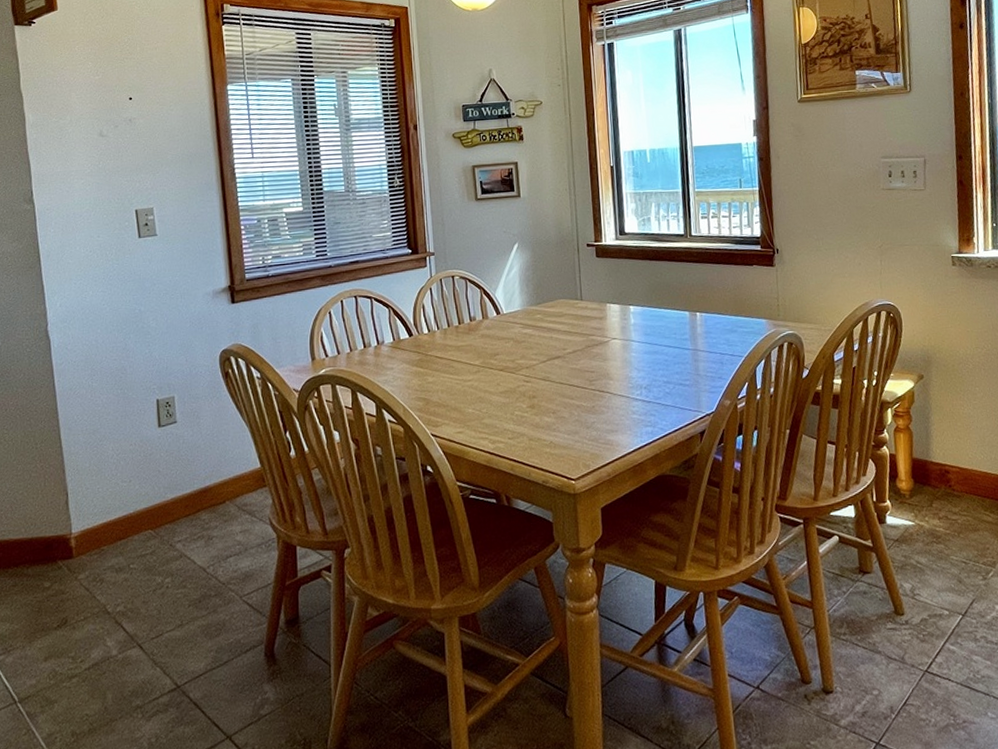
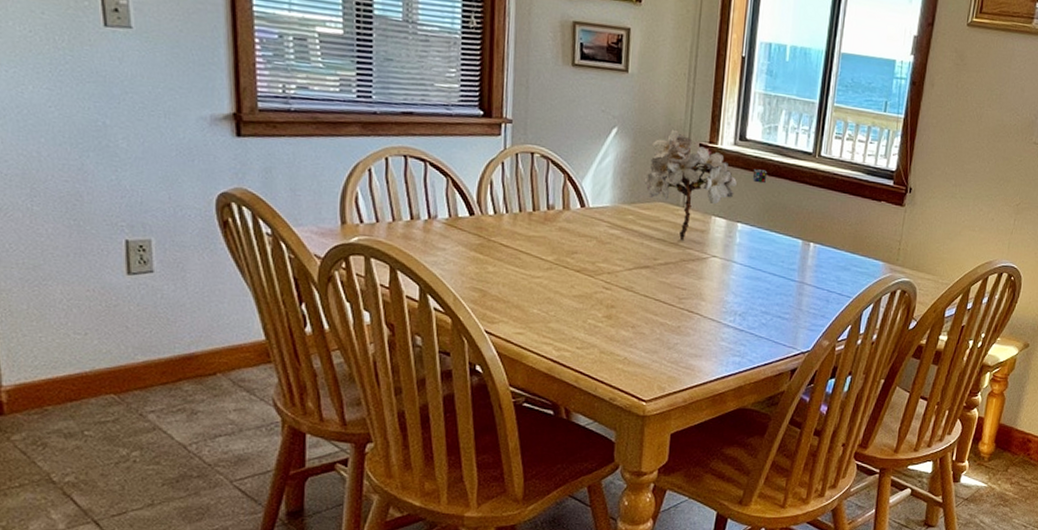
flower bouquet: none [545,235,649,329] -> present [644,128,768,241]

